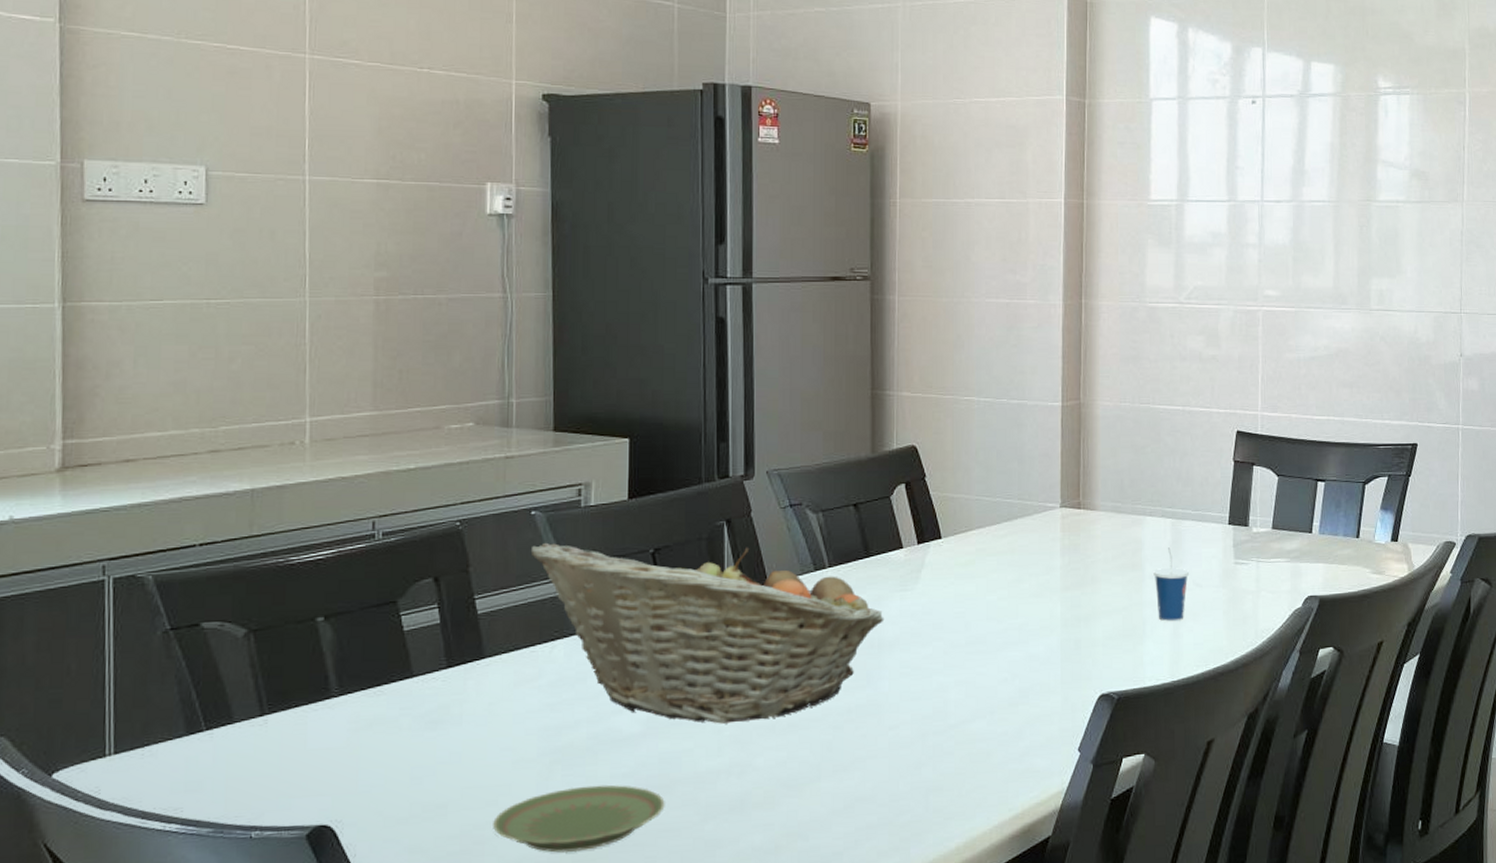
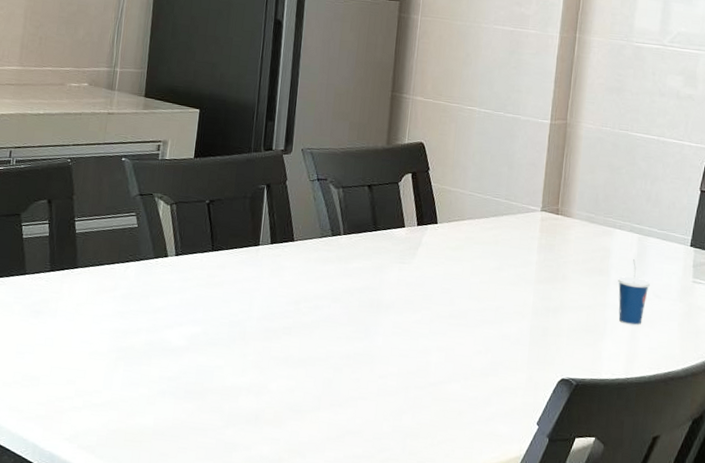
plate: present [493,784,665,853] -> none [70,380,198,433]
fruit basket: present [530,542,884,724] -> none [118,184,384,353]

